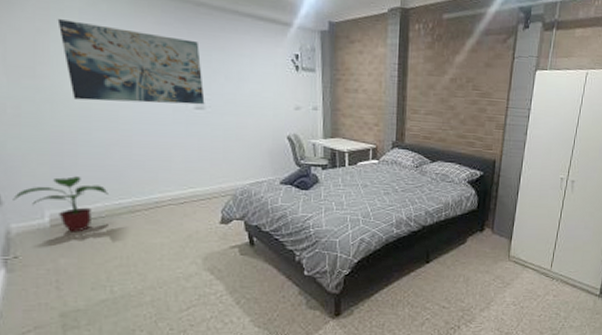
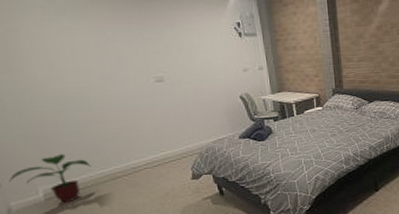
wall art: present [57,19,205,105] -> none [23,17,163,87]

